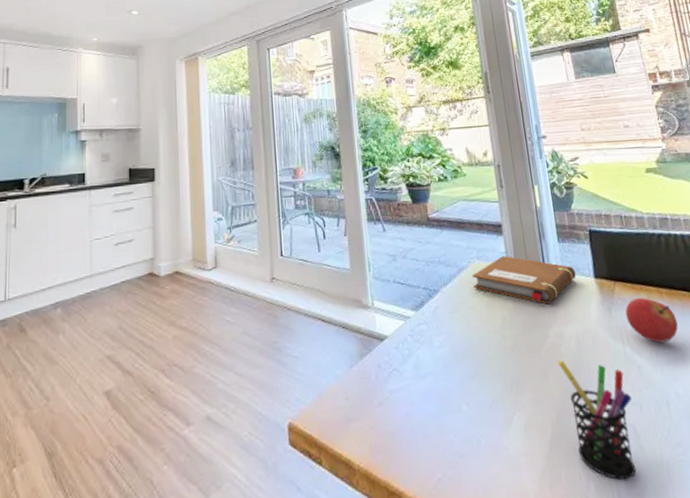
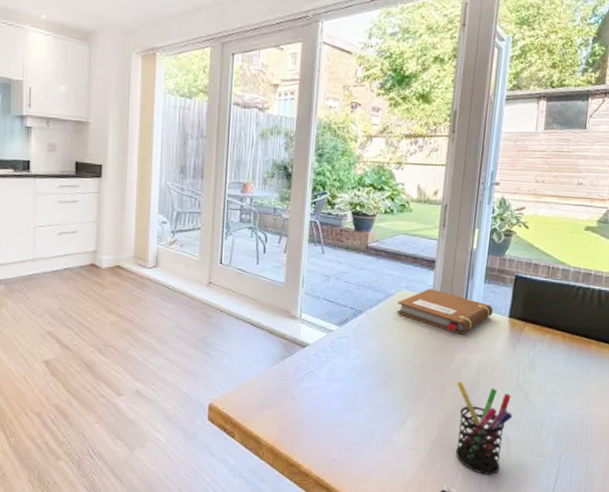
fruit: present [625,298,678,343] -> none [527,339,572,377]

